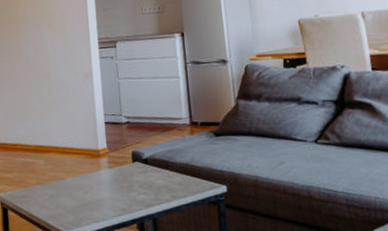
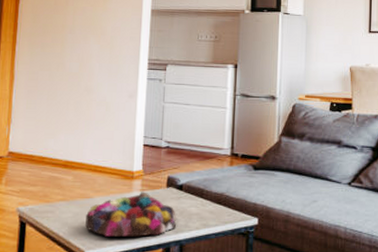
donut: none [60,168,146,216] -> present [85,191,176,237]

